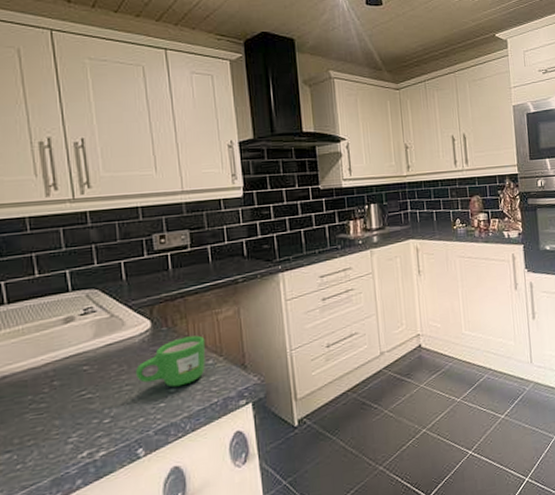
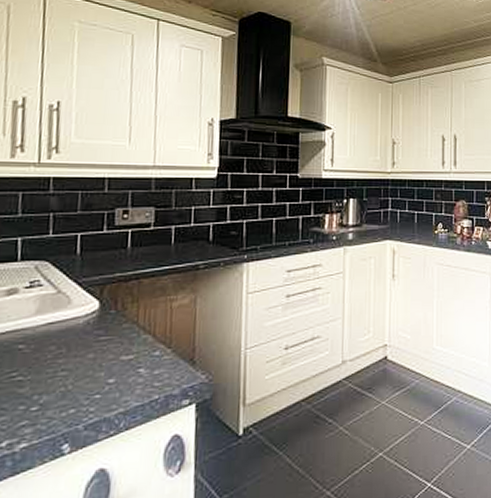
mug: present [136,335,206,387] -> none [74,322,155,378]

